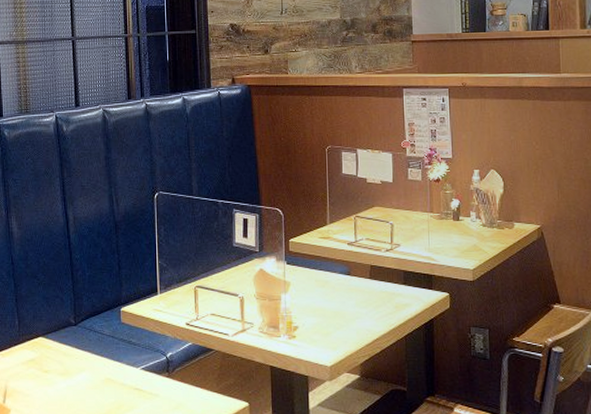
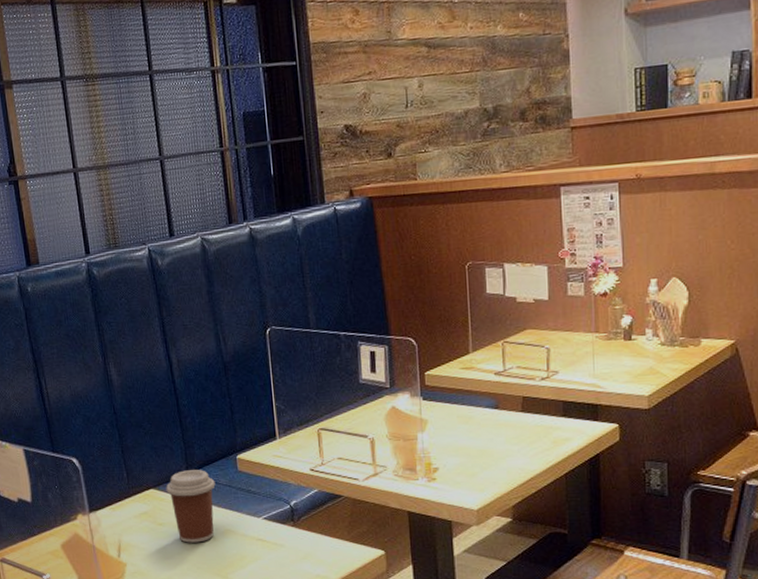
coffee cup: none [54,320,100,391] -> present [166,470,216,543]

